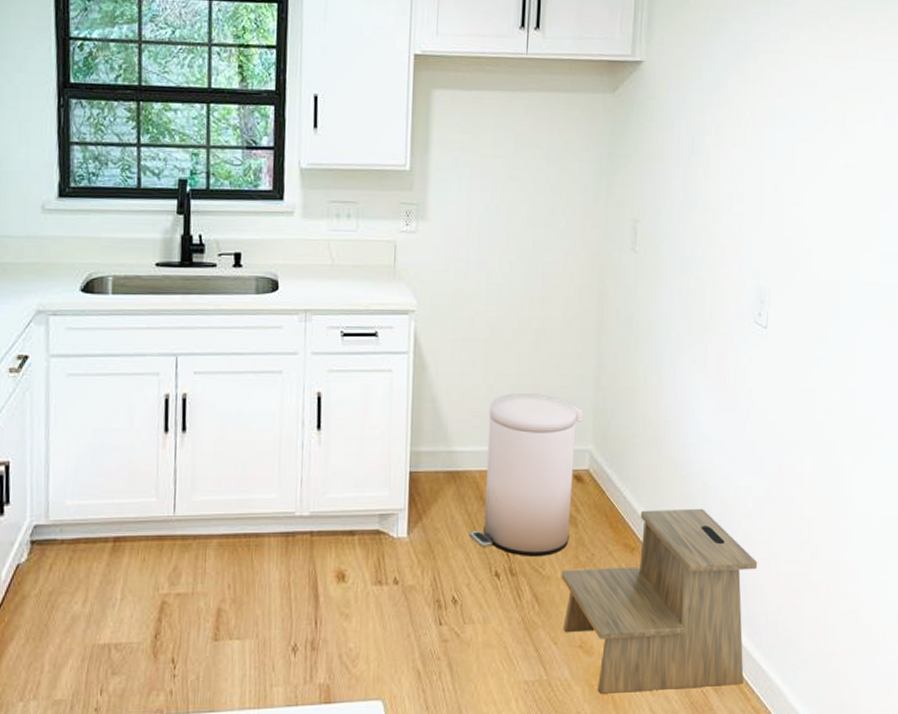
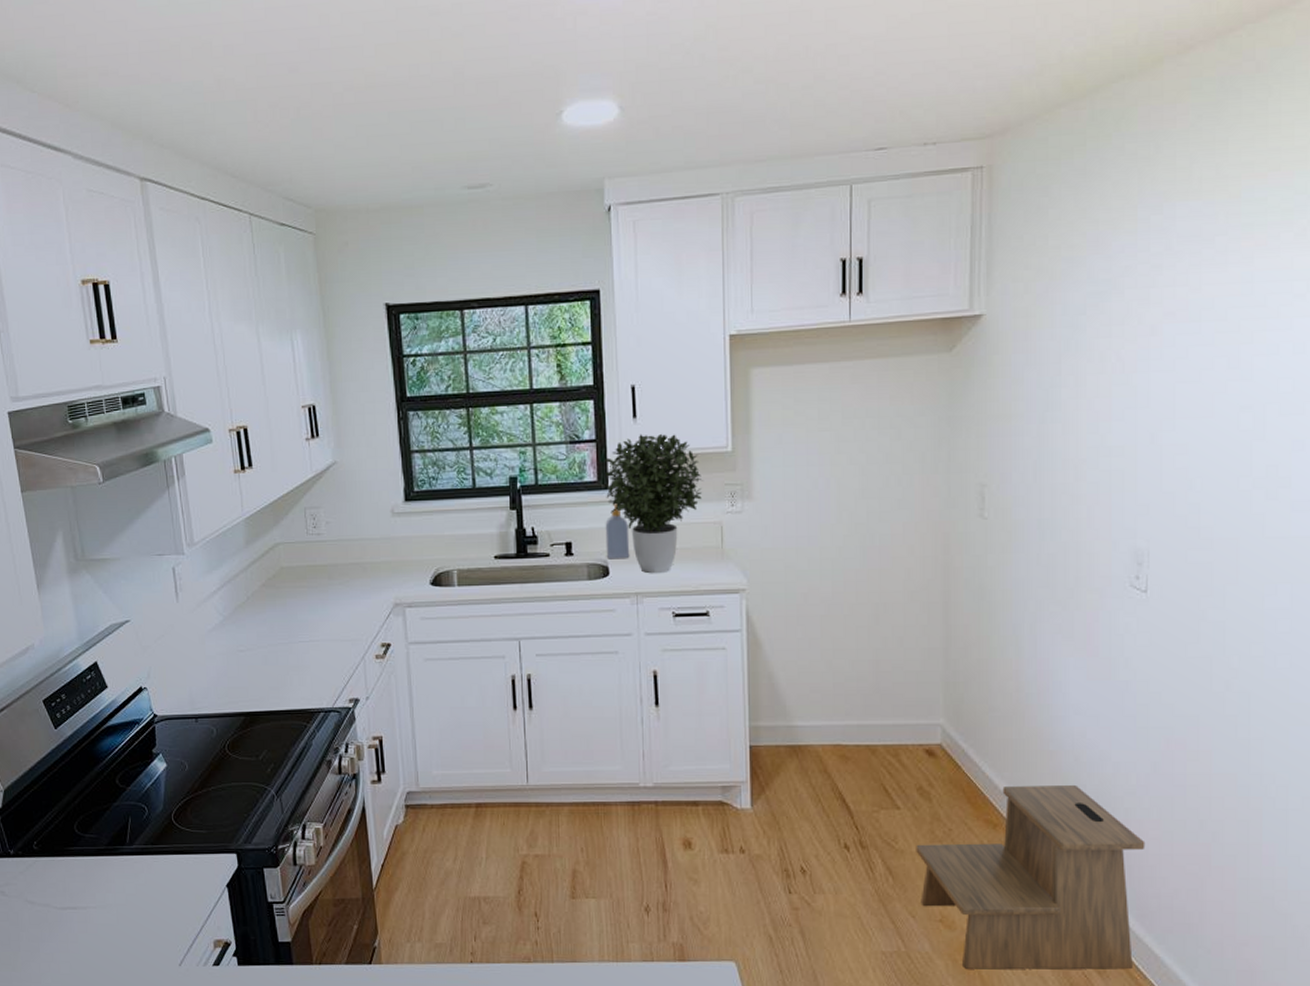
soap bottle: none [276,215,303,274] -> present [605,503,630,560]
potted plant: none [280,145,381,291] -> present [604,433,704,574]
pedal bin: present [468,393,583,556] -> none [814,668,932,830]

